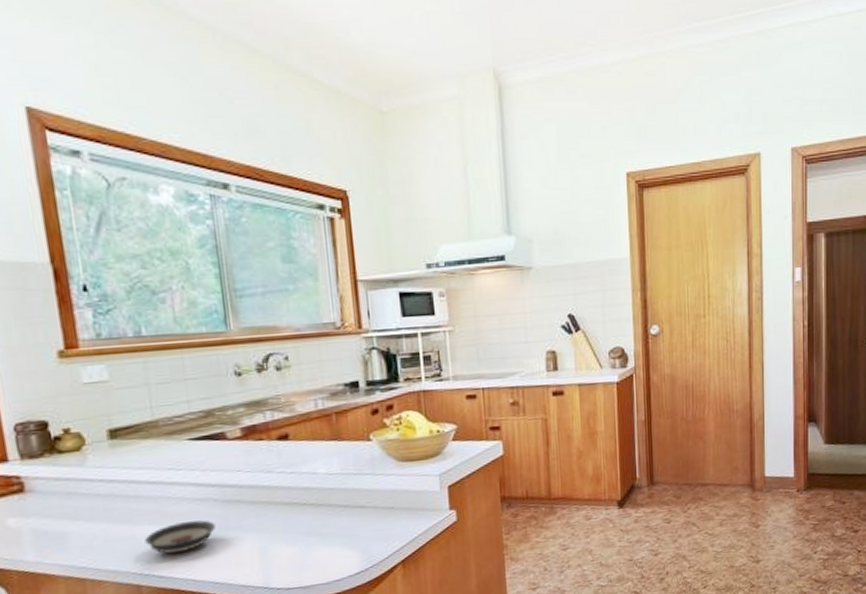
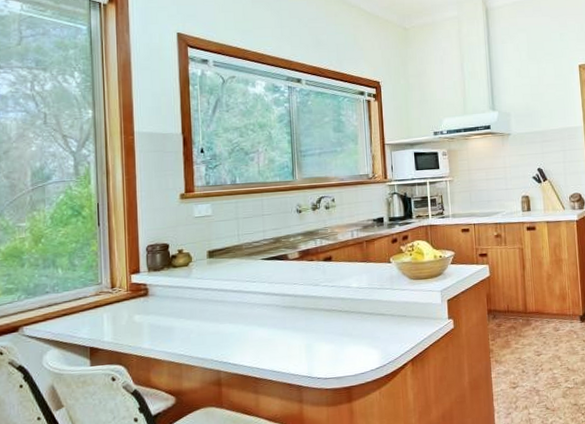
saucer: present [144,520,215,554] -> none [226,321,276,347]

